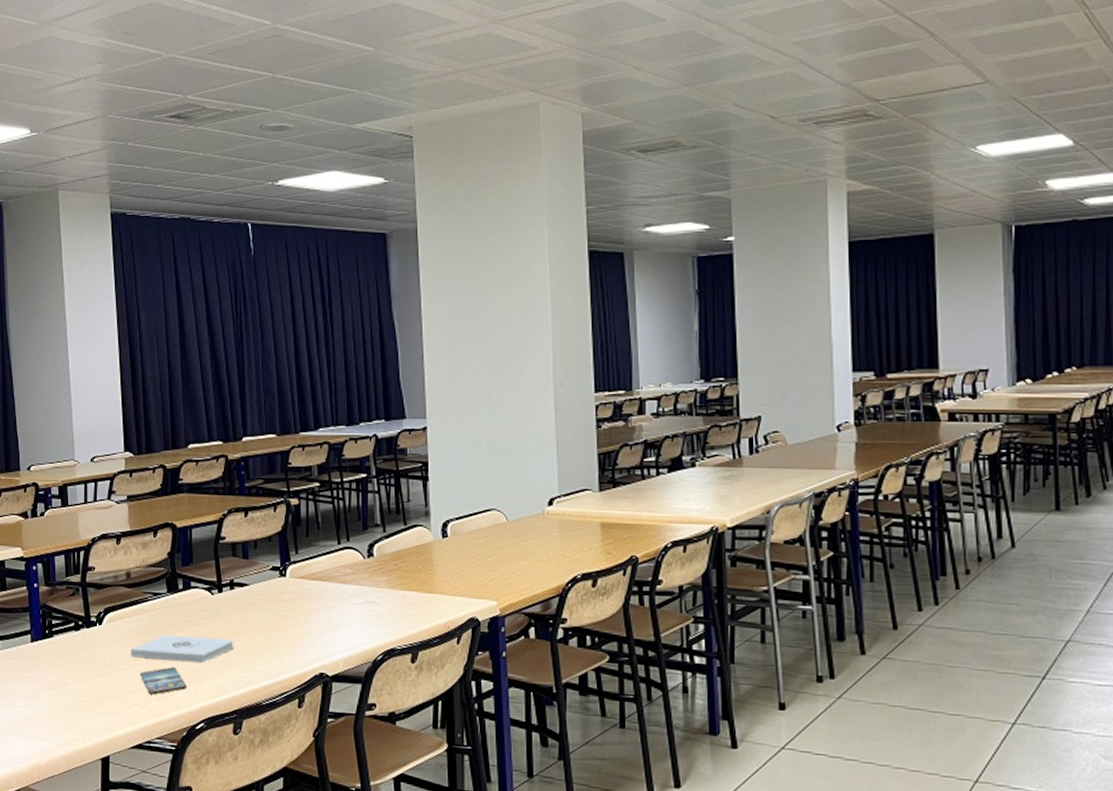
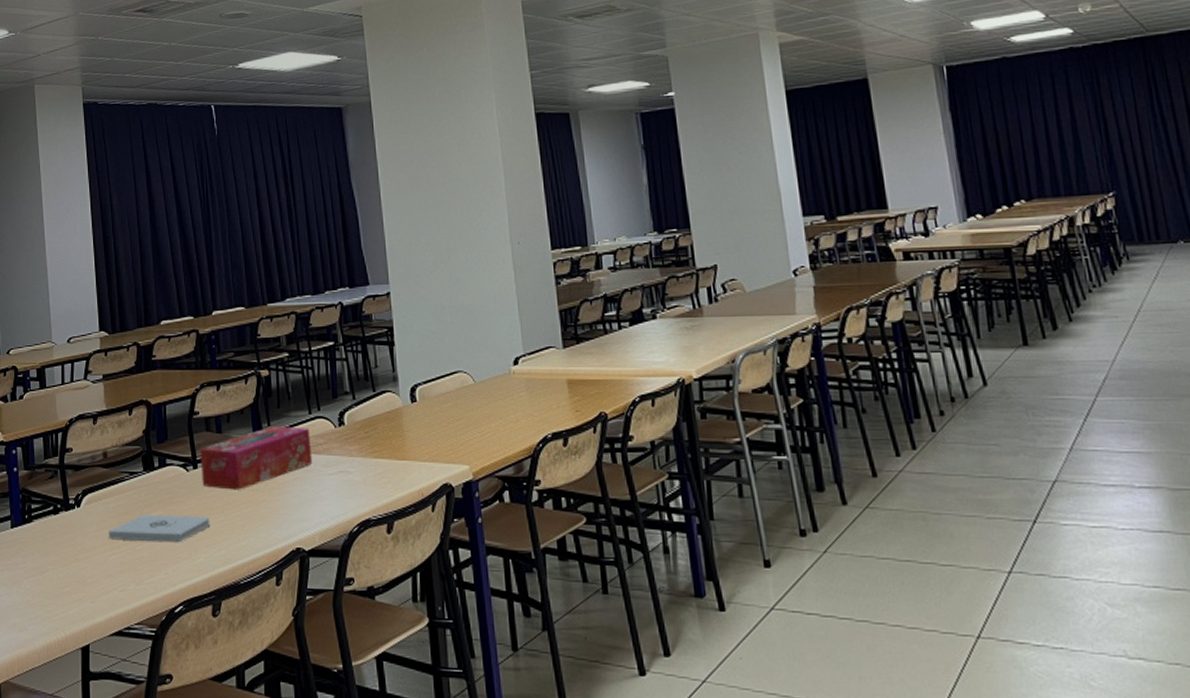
smartphone: present [140,667,187,695] -> none [118,548,165,578]
tissue box: none [226,554,340,615] -> present [200,426,313,490]

